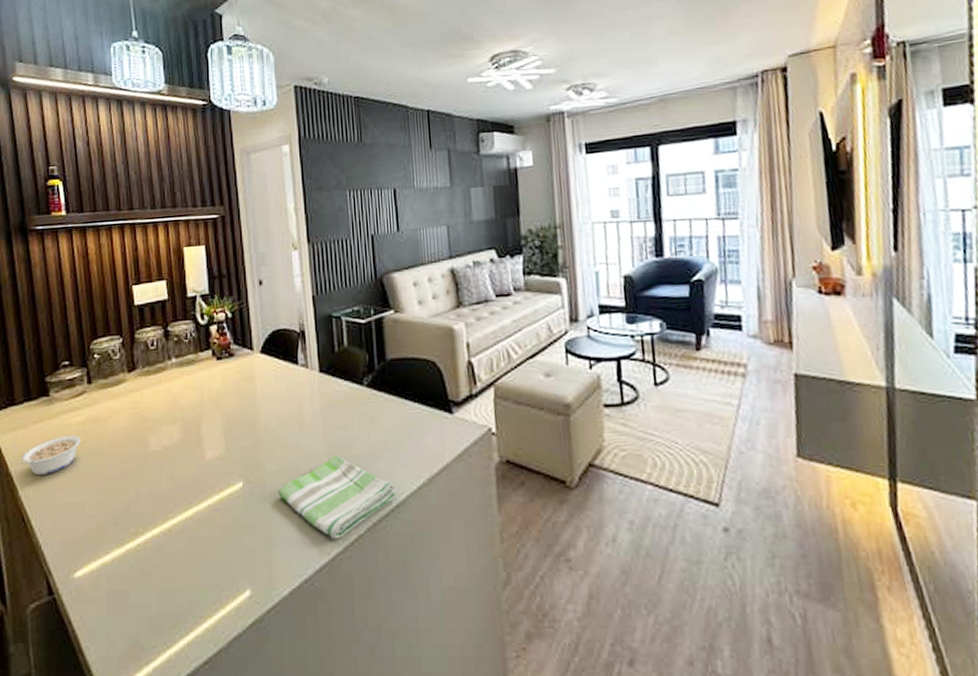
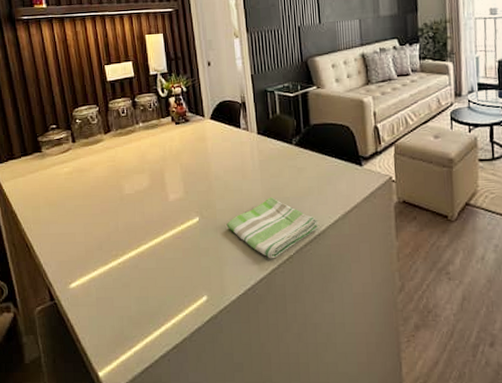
legume: present [21,435,81,476] -> none [22,182,69,213]

